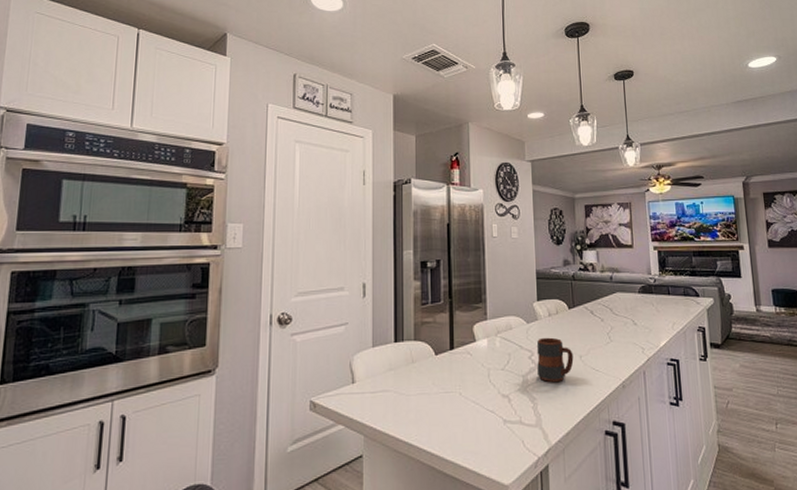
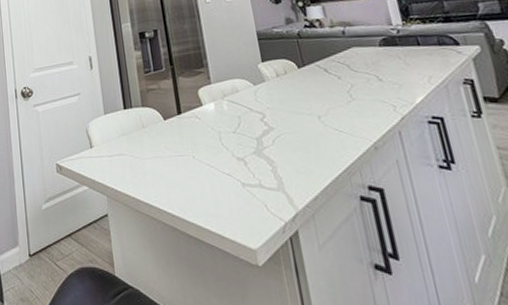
mug: present [536,337,574,382] -> none [267,98,312,144]

